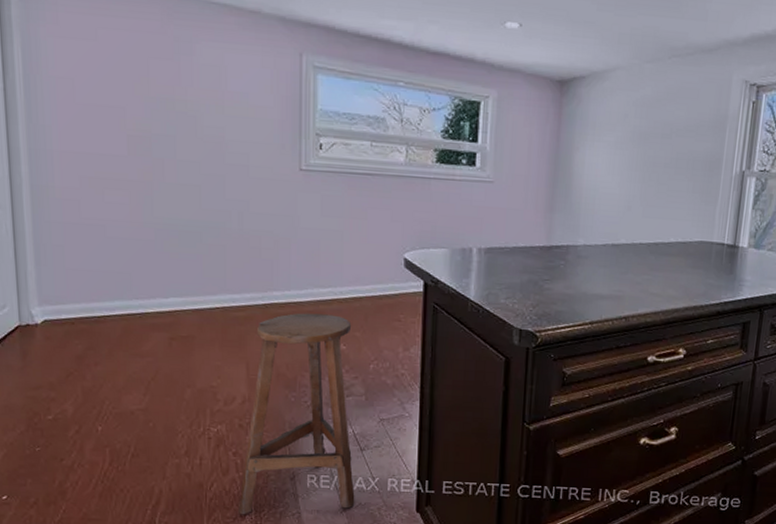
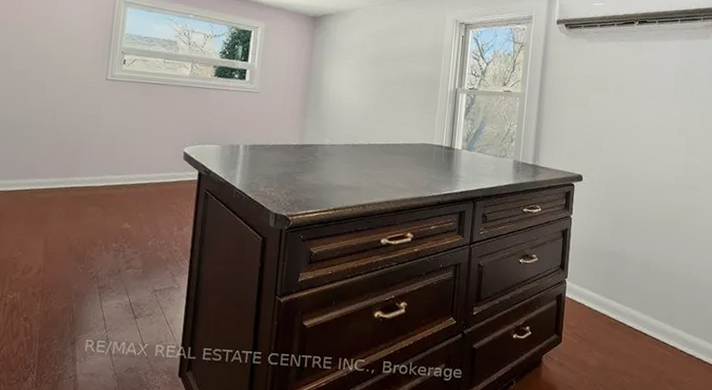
bar stool: present [239,313,355,515] -> none [22,195,137,377]

